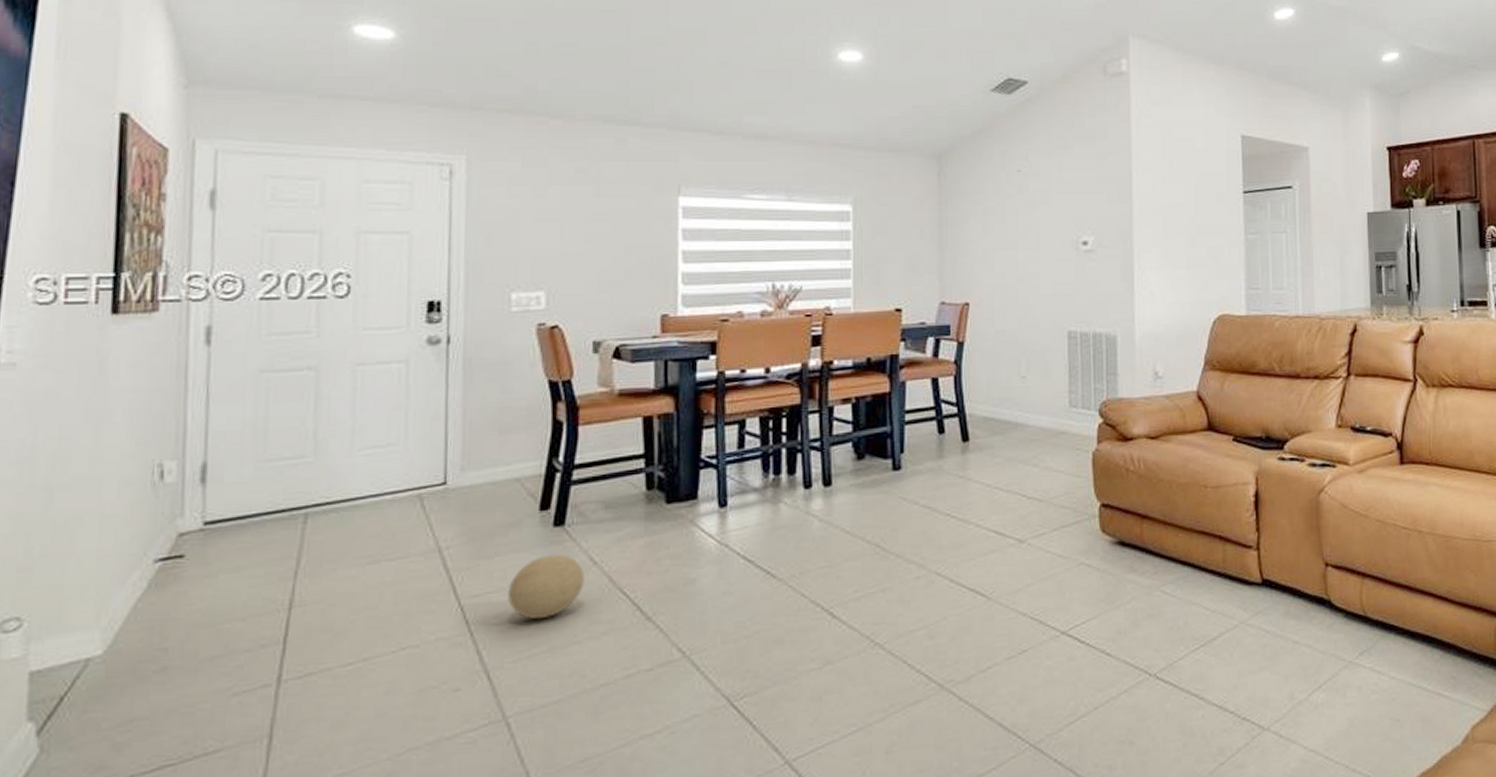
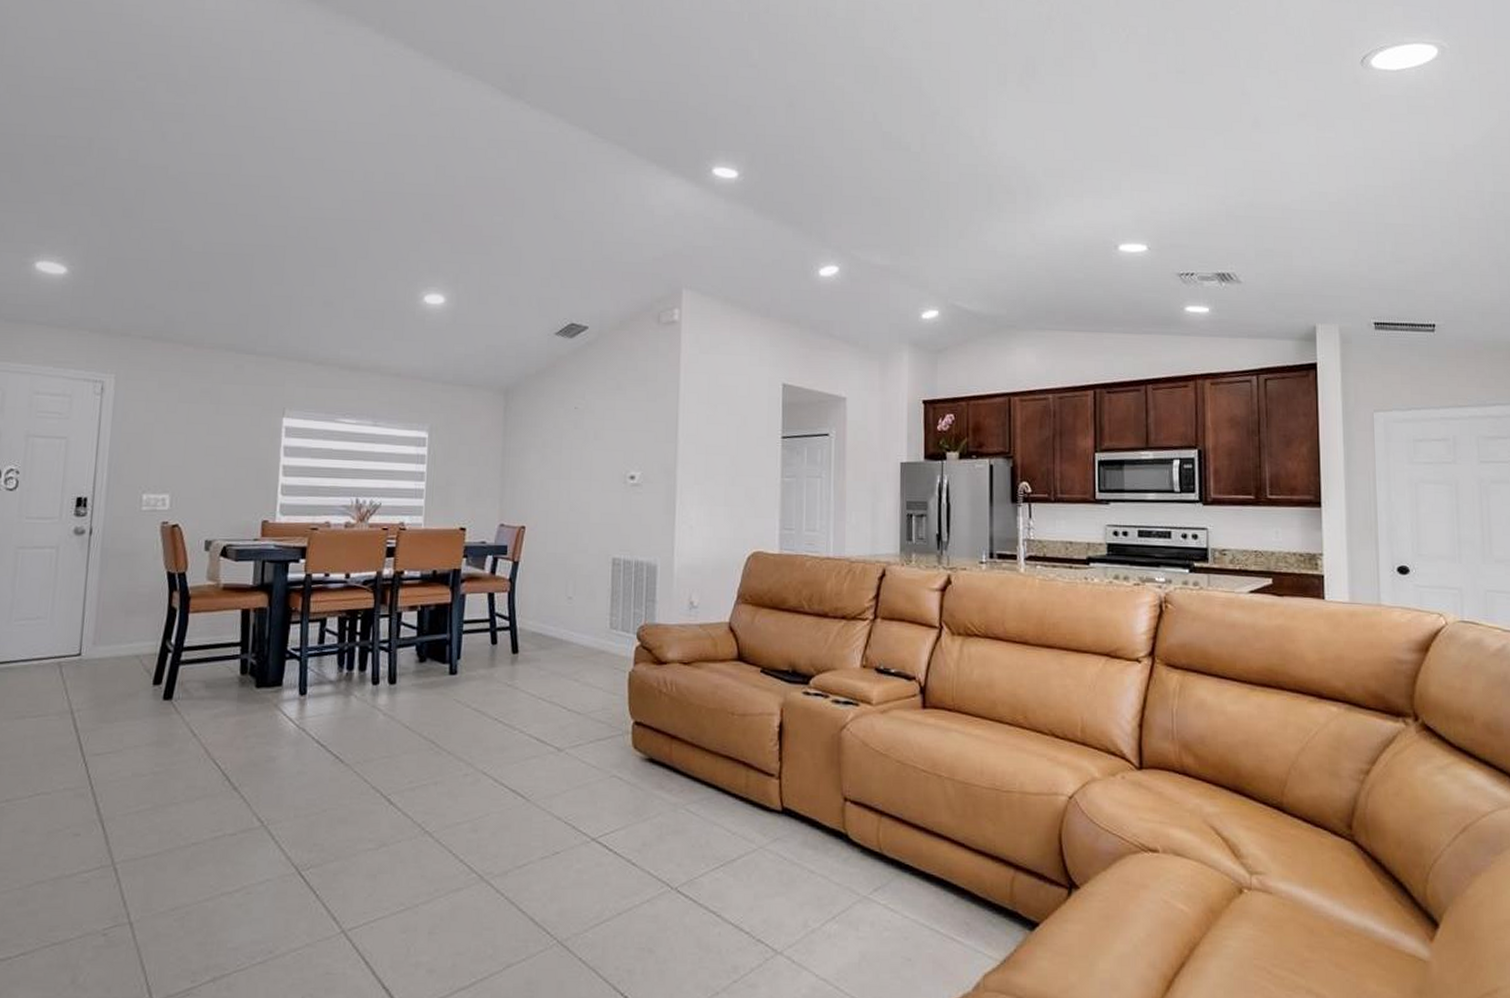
decorative ball: present [508,554,584,620] -> none [123,724,185,780]

